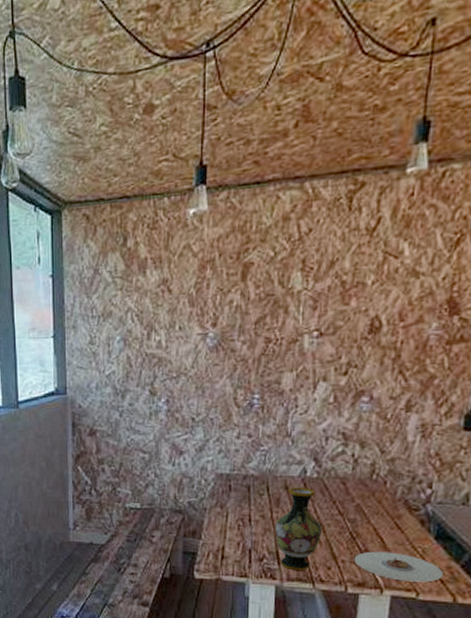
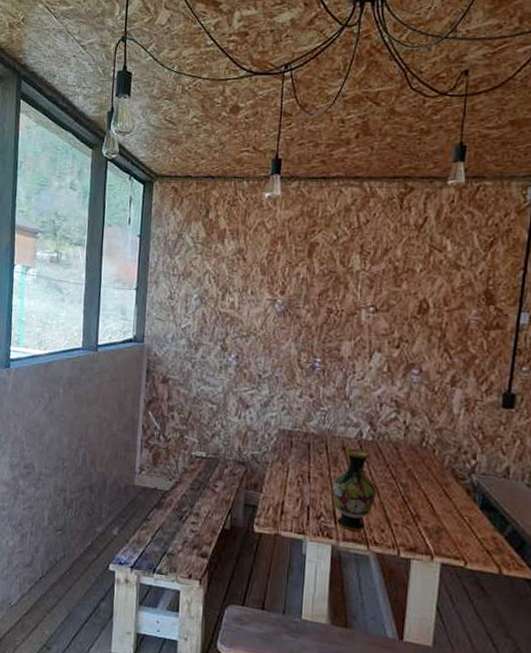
plate: present [353,551,443,582] -> none [406,516,489,552]

